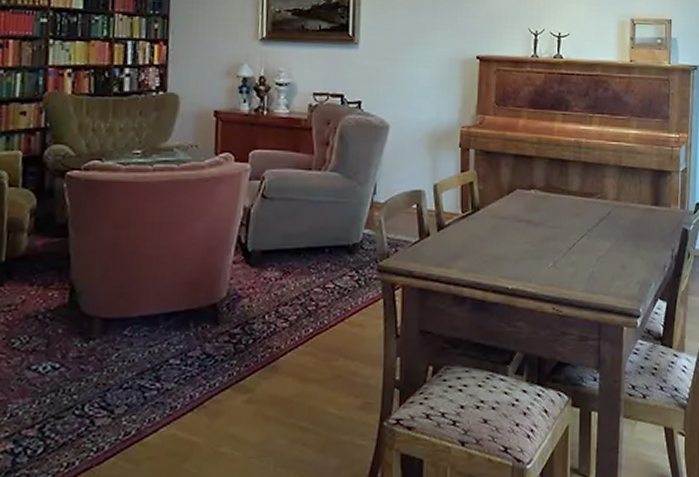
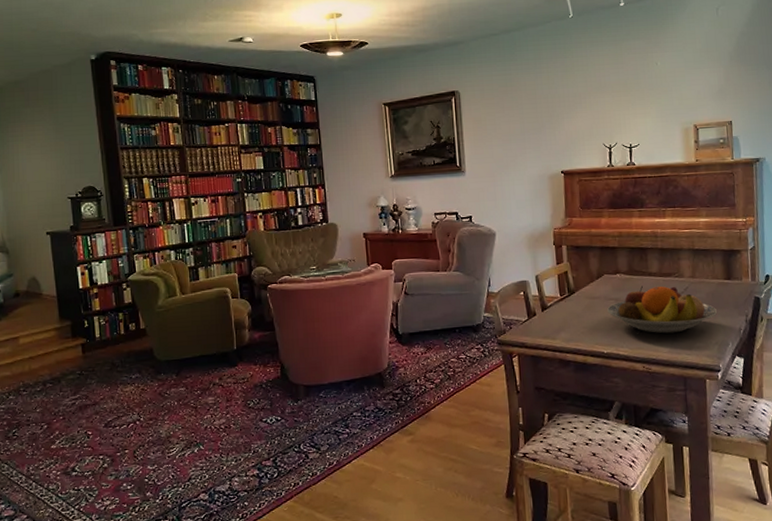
fruit bowl: none [517,206,642,268] -> present [607,285,718,334]

